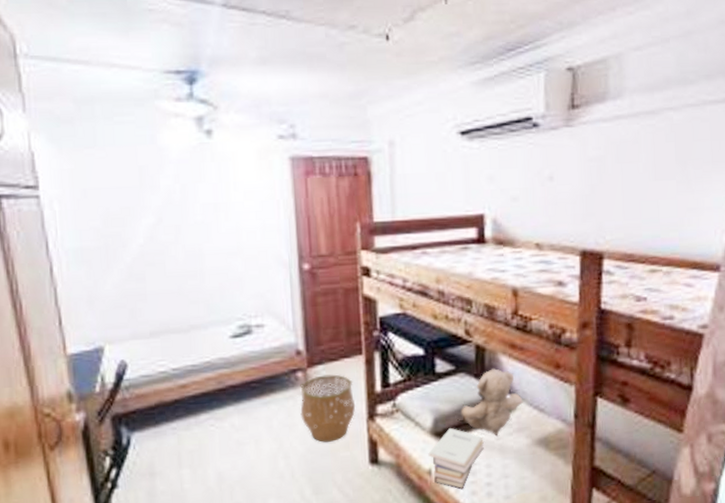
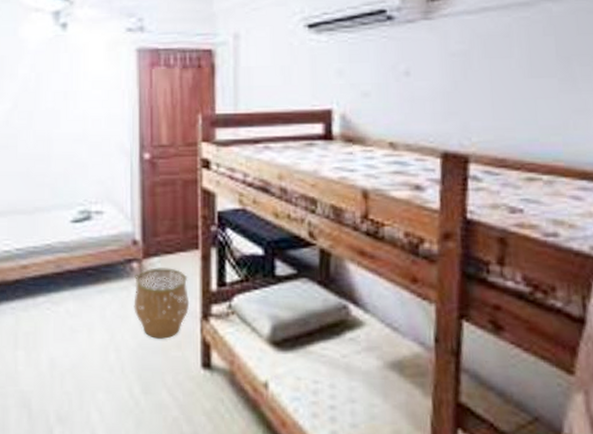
books: present [428,427,485,490] -> none [265,337,329,410]
teddy bear: present [457,368,523,435] -> none [298,276,373,352]

